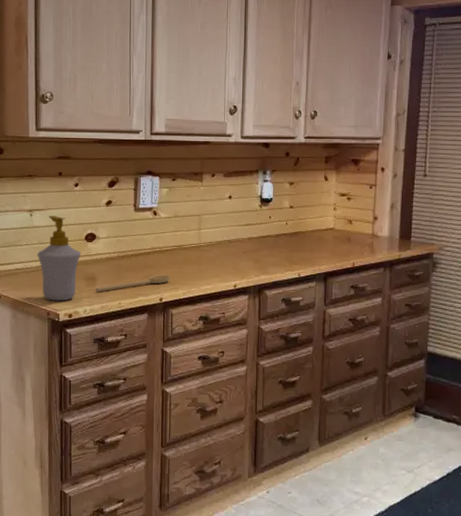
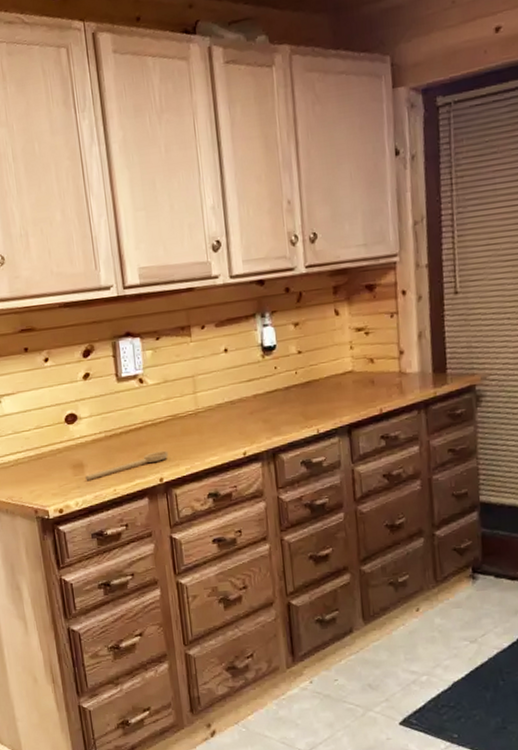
soap bottle: present [37,215,81,301] -> none [13,398,64,497]

